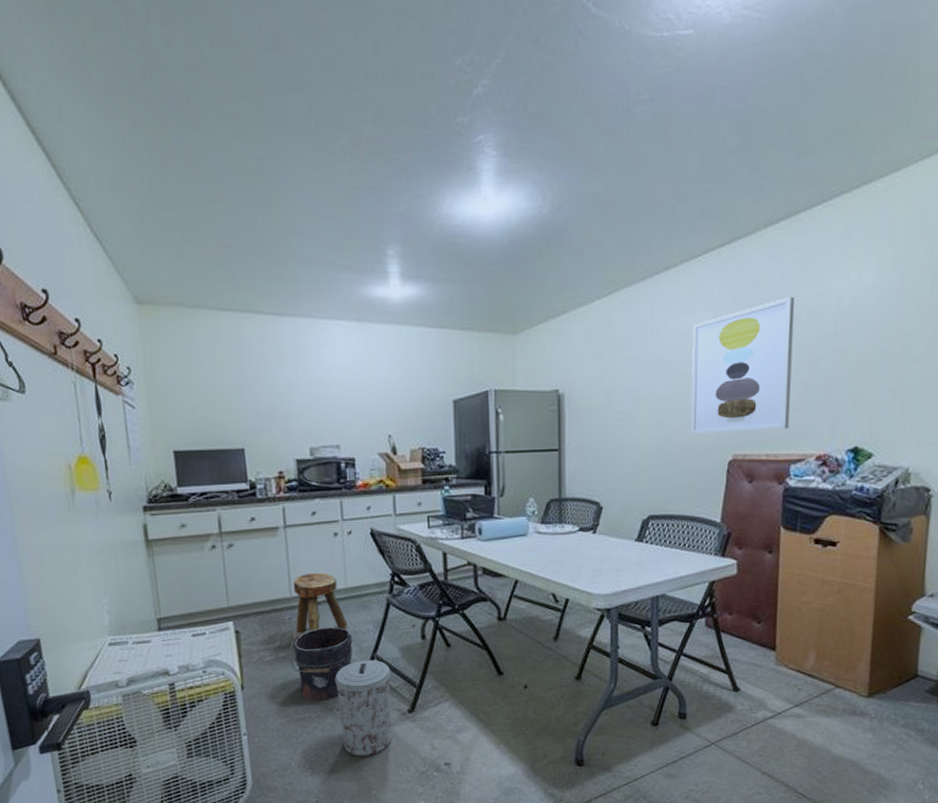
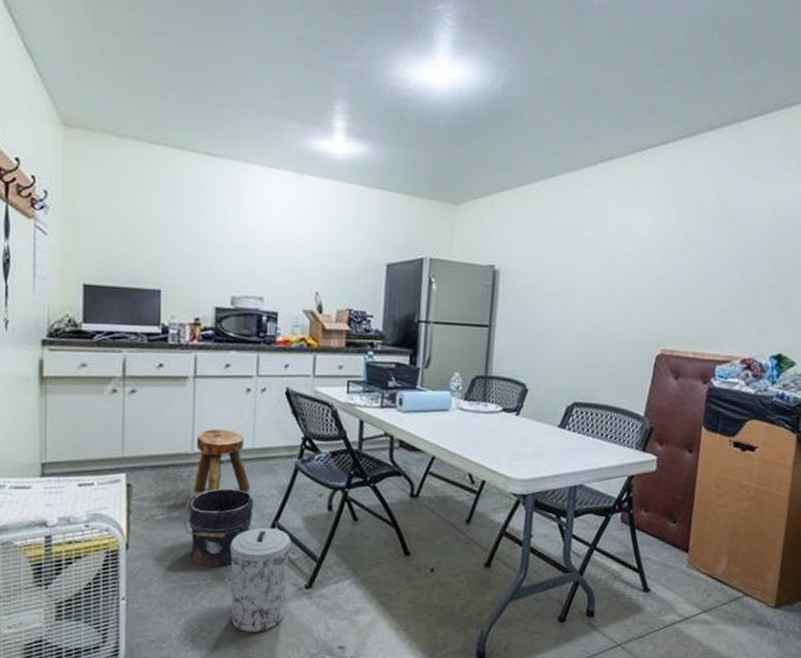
wall art: present [691,296,795,434] -> none [622,199,732,330]

